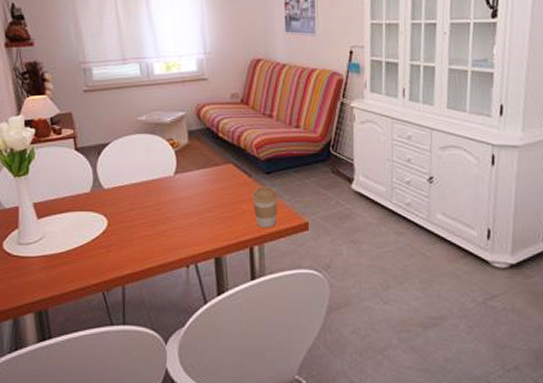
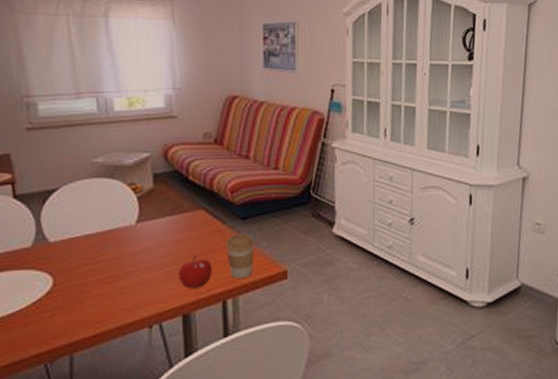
fruit: none [211,205,240,235] -> present [179,255,212,289]

